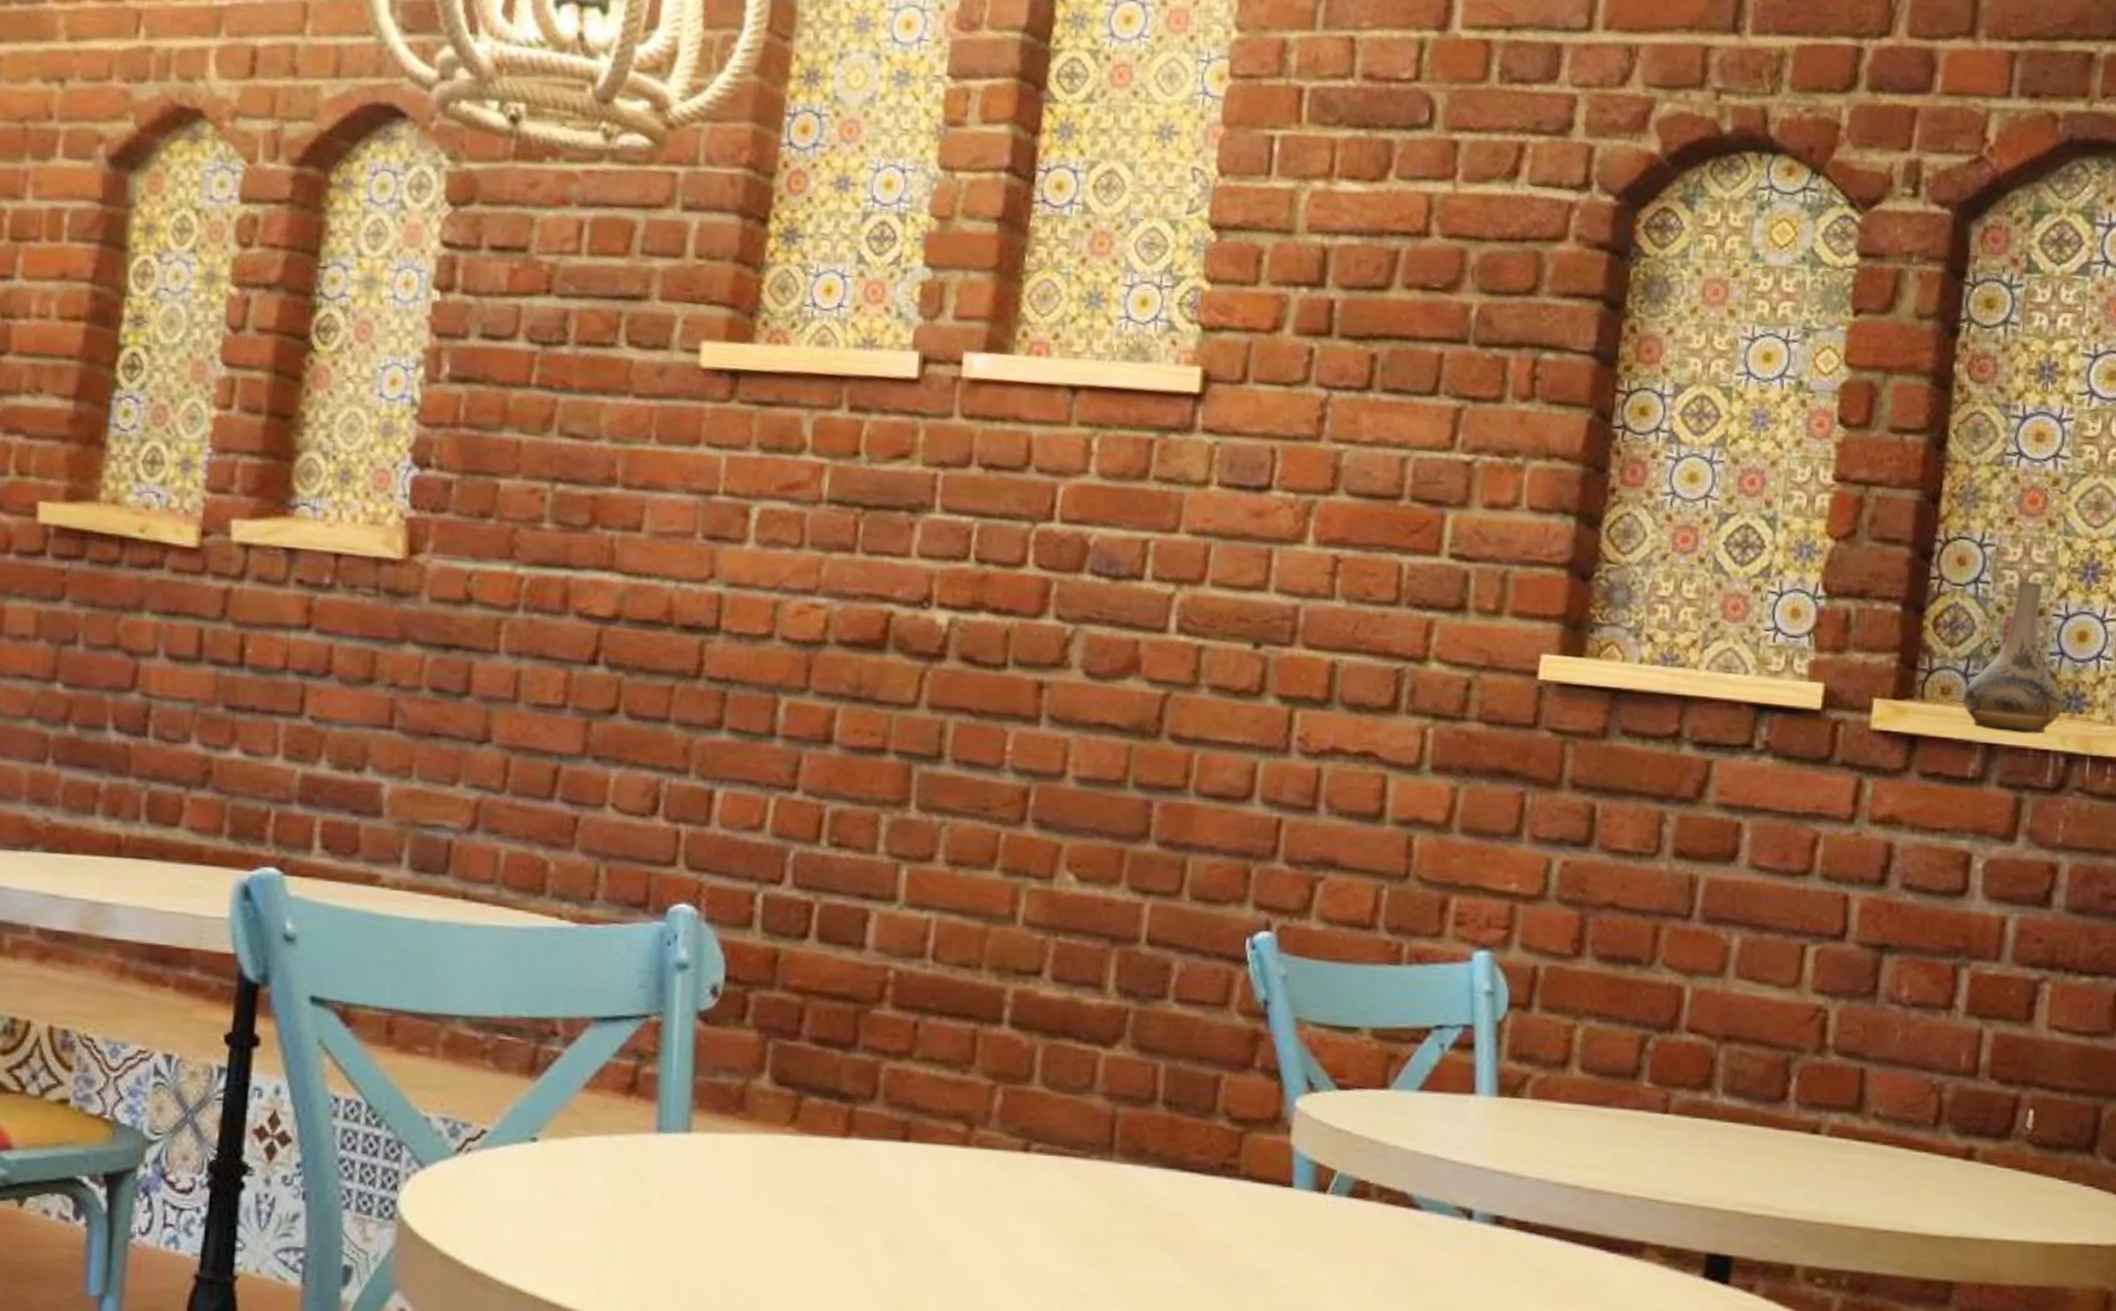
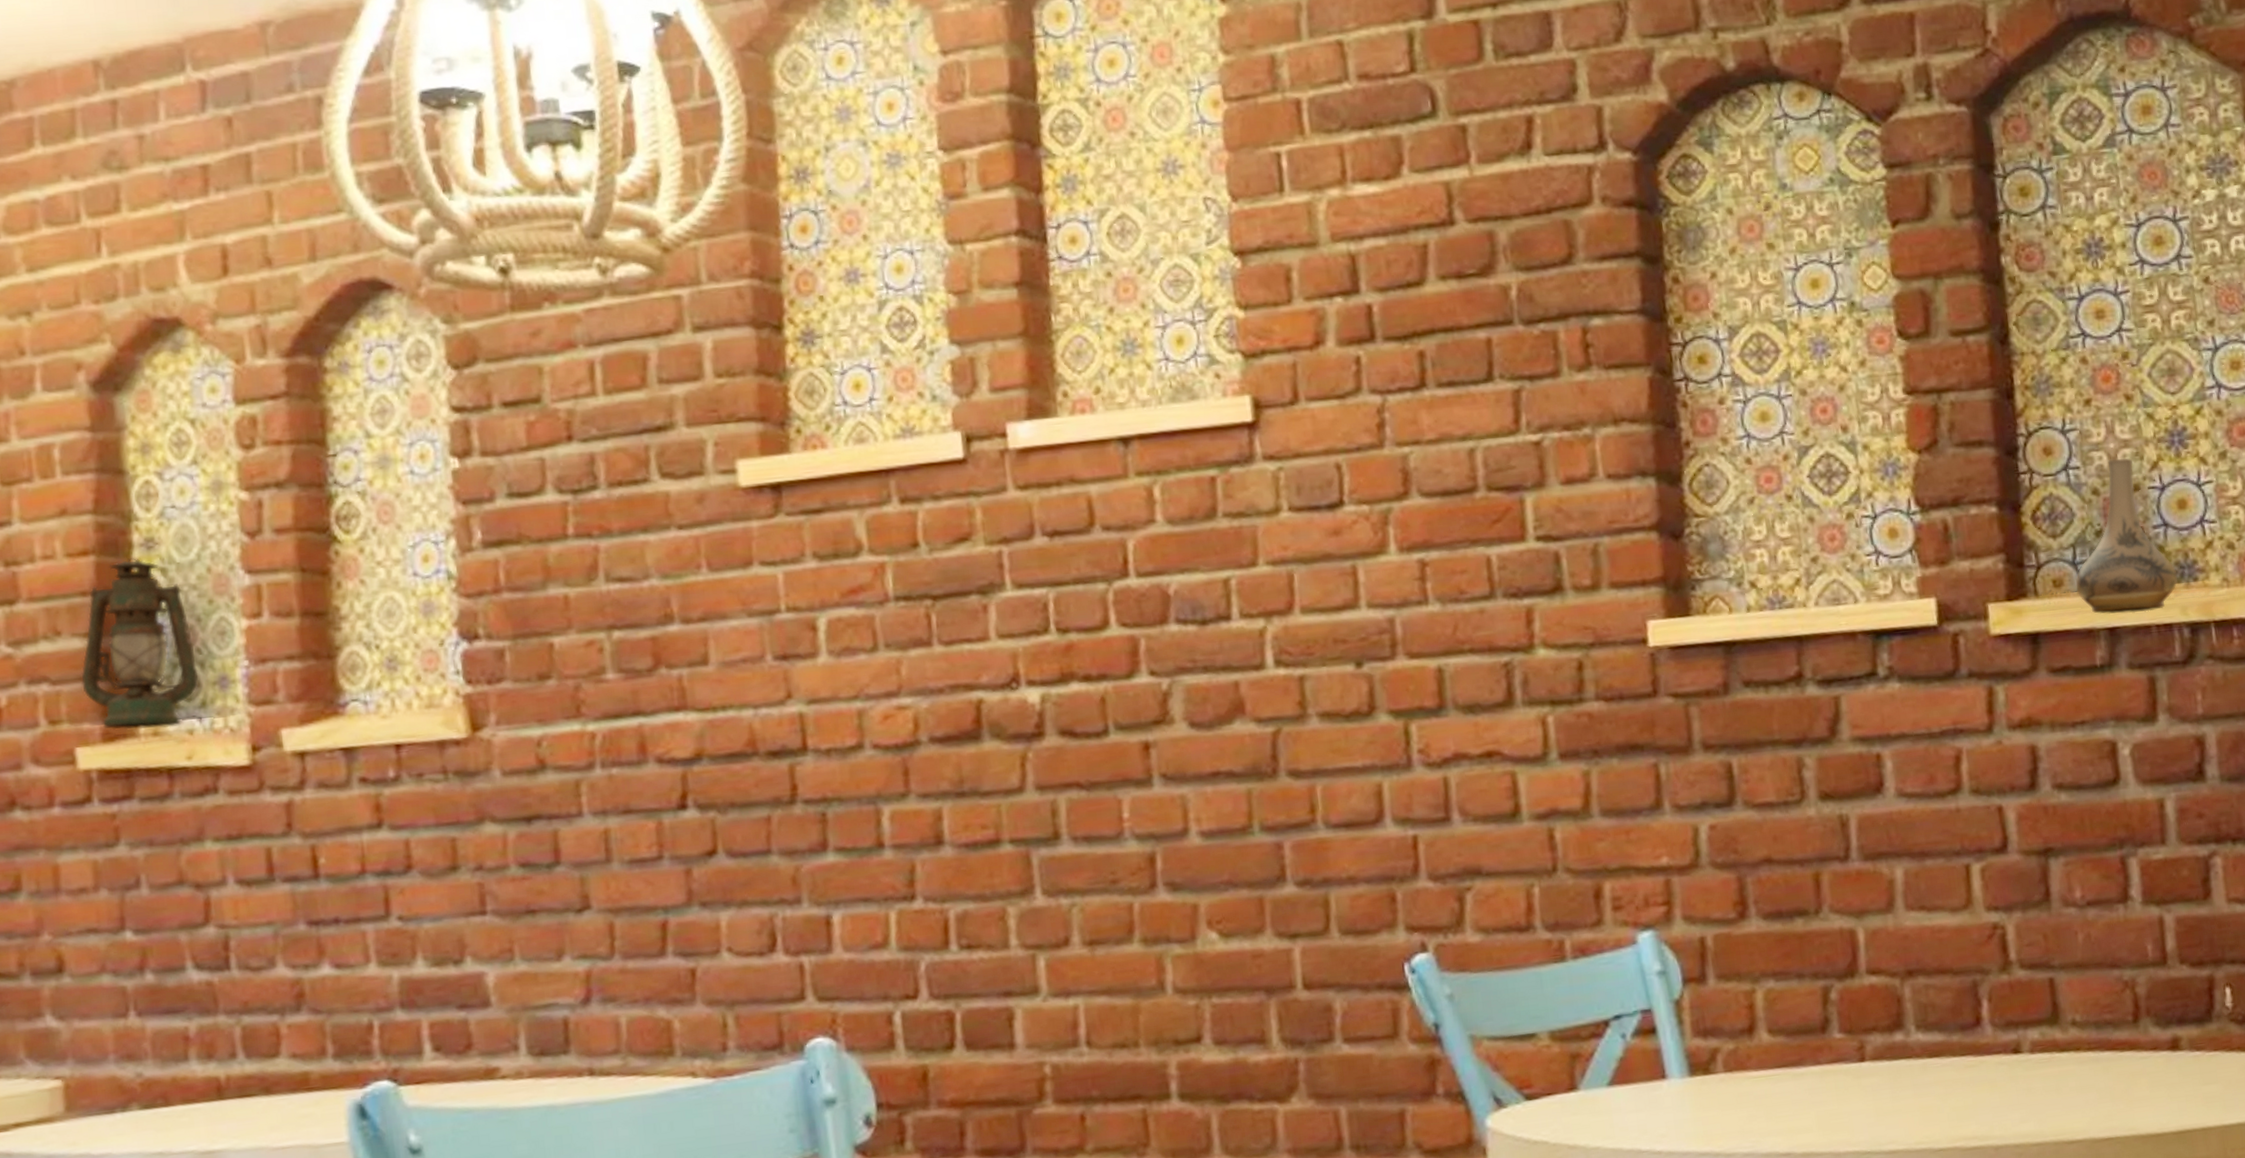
lantern: none [54,331,164,499] -> present [81,558,199,730]

